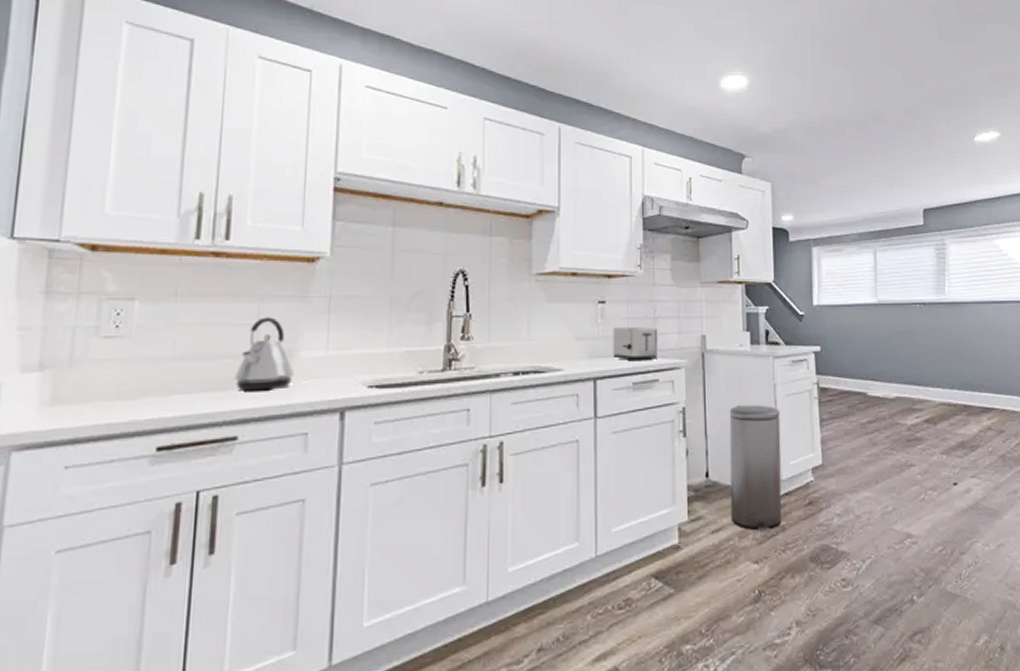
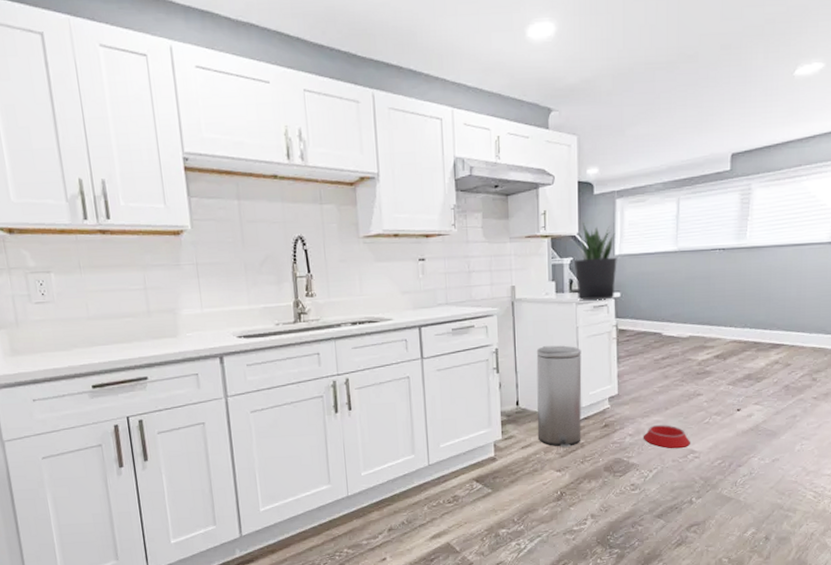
kettle: present [234,317,295,391] -> none [136,283,181,342]
toaster: present [613,326,659,362] -> none [433,280,473,311]
planter: none [769,270,816,355] -> present [573,223,617,301]
pet bowl: none [853,502,906,532] -> present [644,425,690,448]

